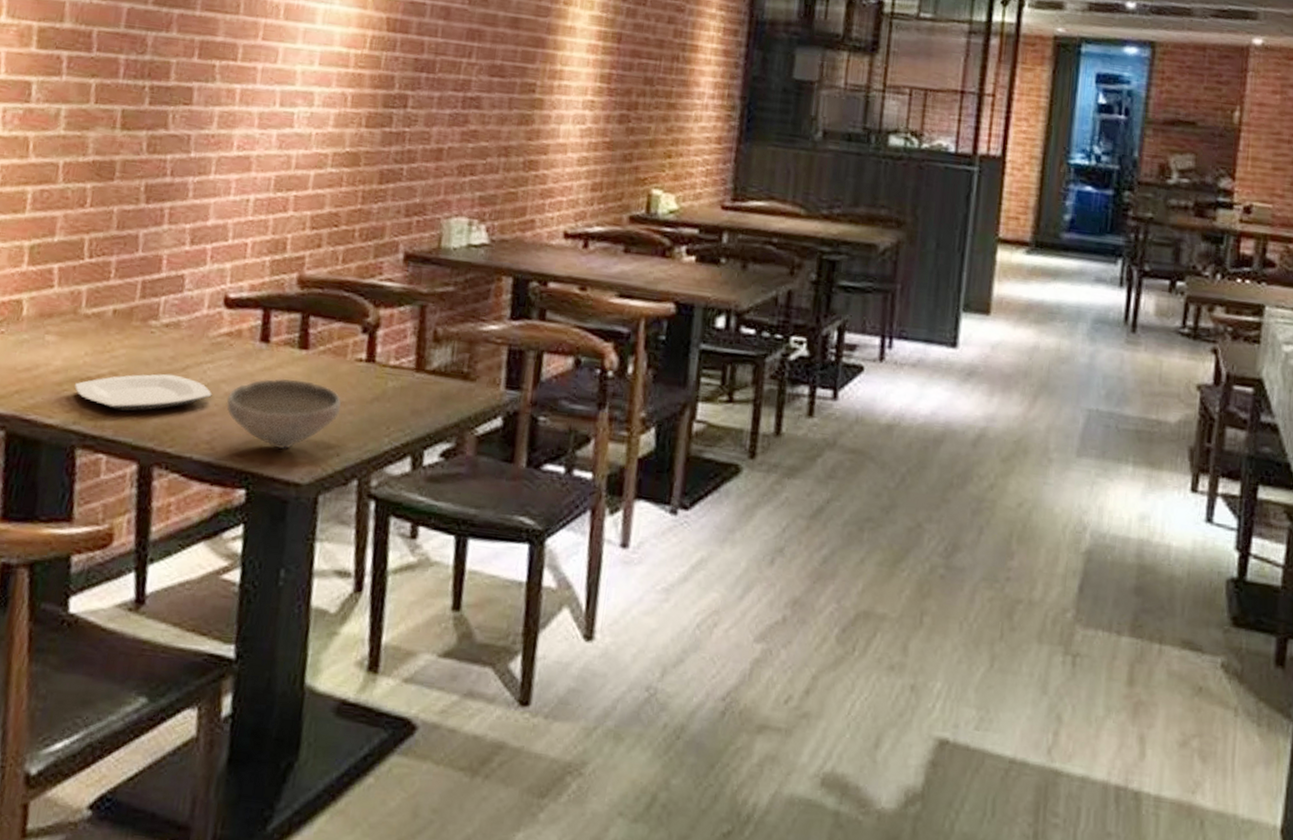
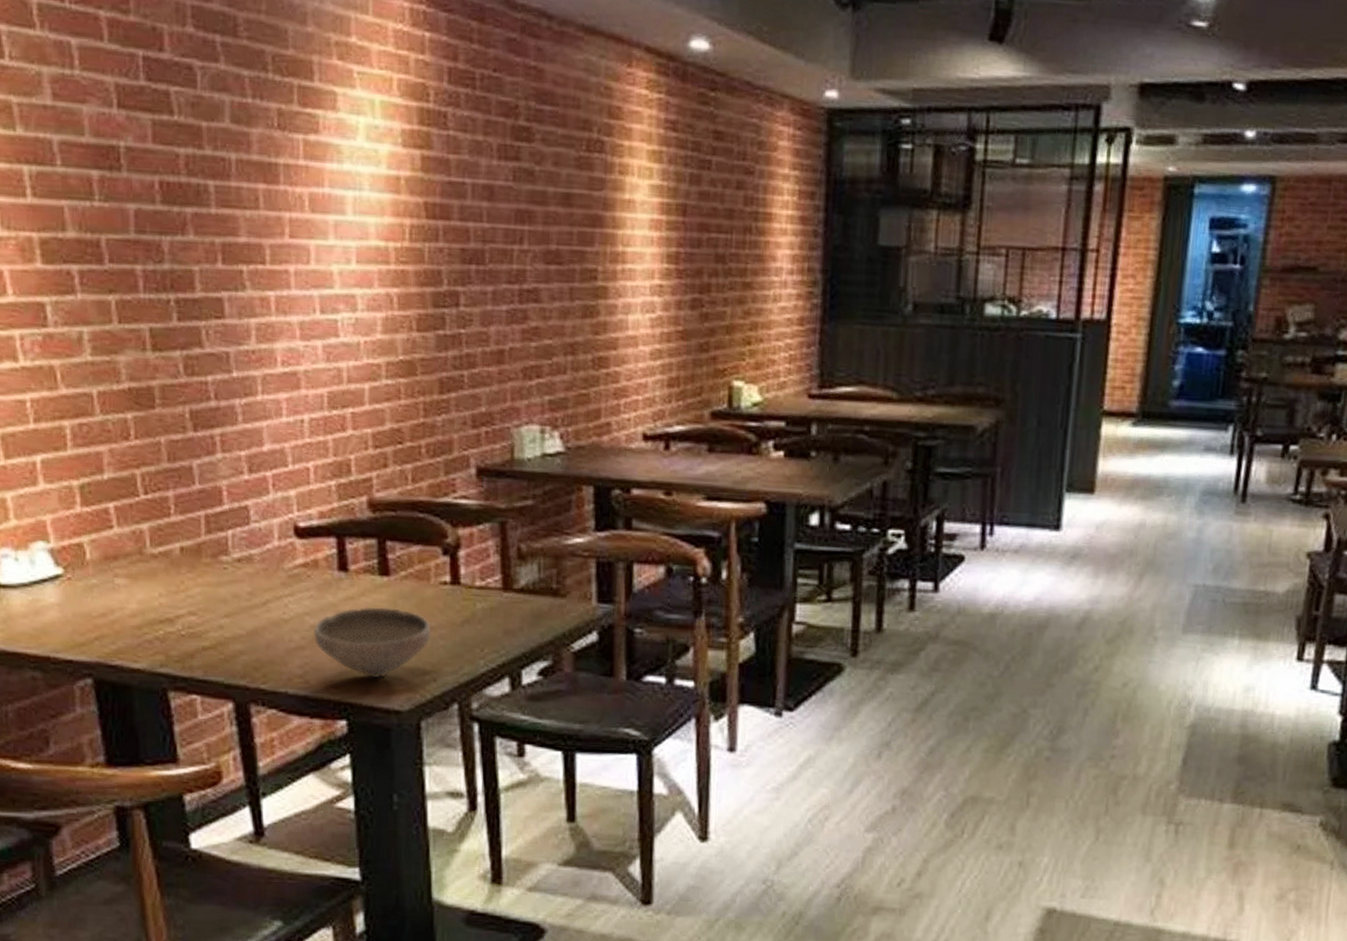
plate: present [75,373,212,411] -> none [155,610,298,650]

